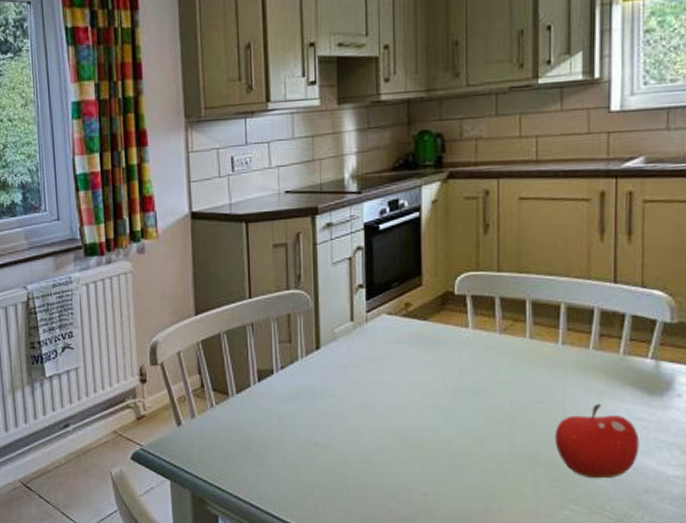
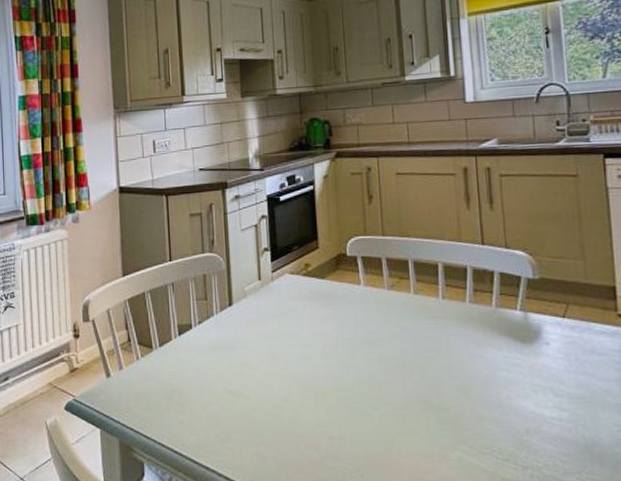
fruit: present [555,403,640,479] -> none [442,351,518,421]

